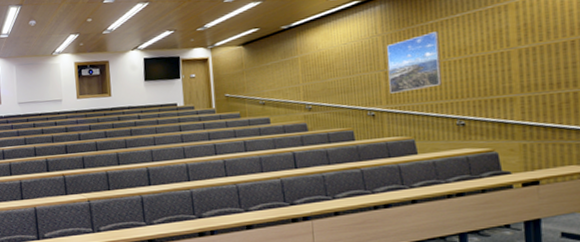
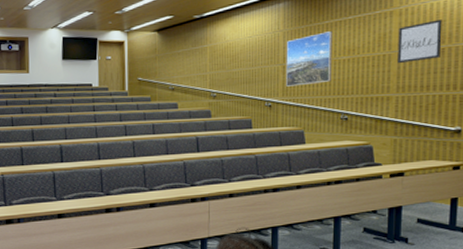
wall art: none [516,9,571,61] -> present [398,19,442,64]

